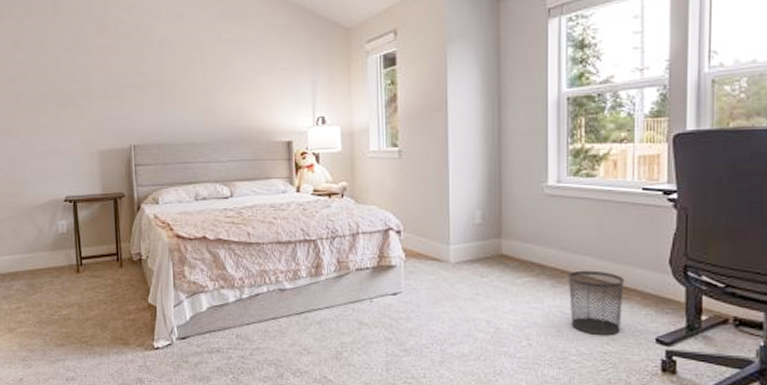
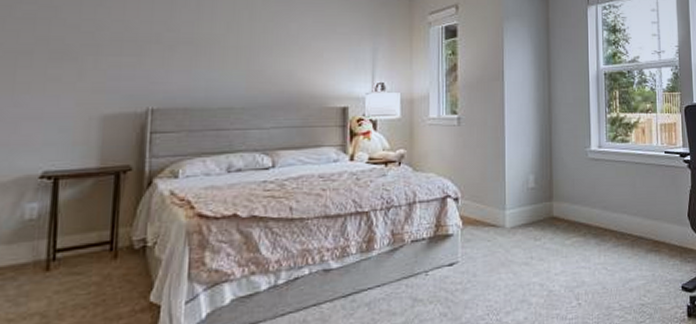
waste bin: present [567,270,625,336] -> none [609,227,655,289]

